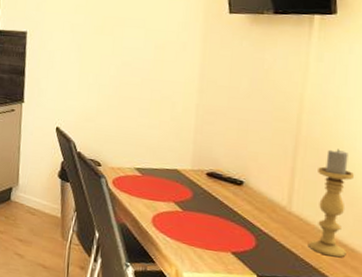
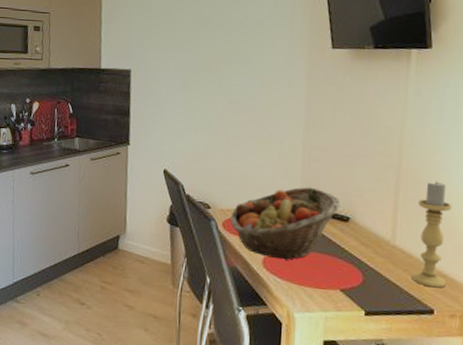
fruit basket: none [120,149,235,220] -> present [230,187,341,260]

